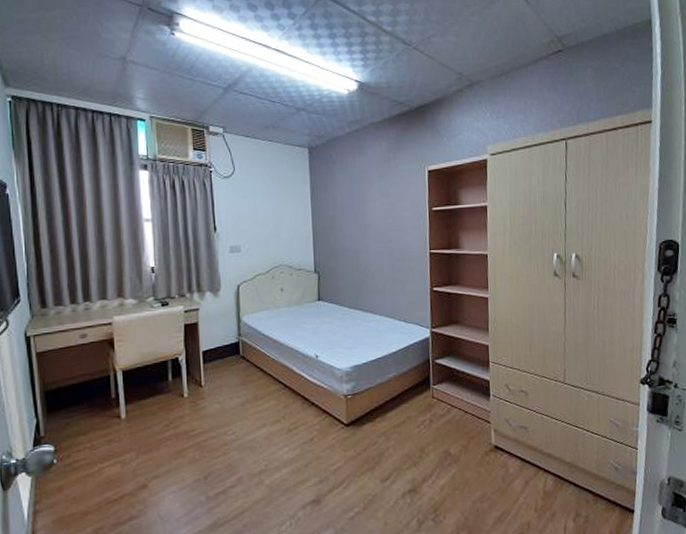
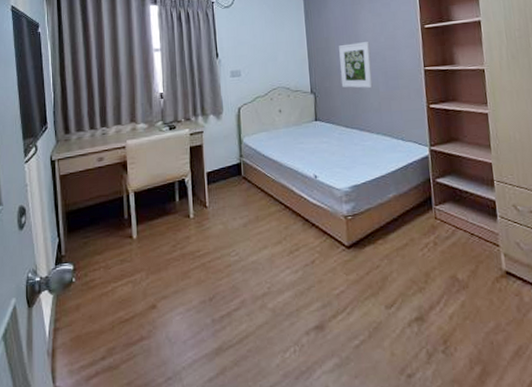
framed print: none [345,222,378,270] -> present [339,42,373,89]

